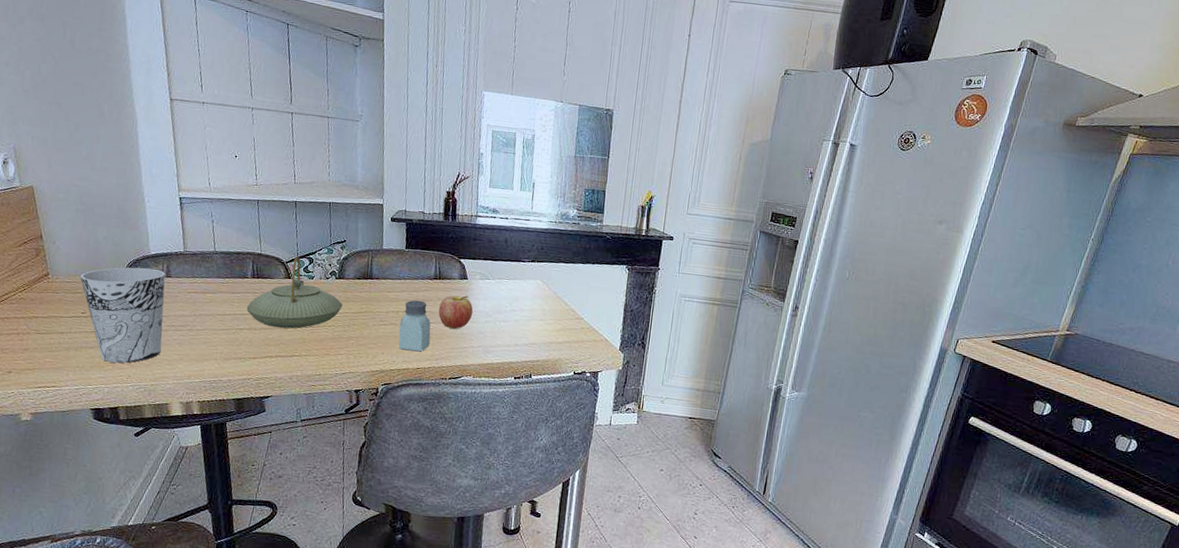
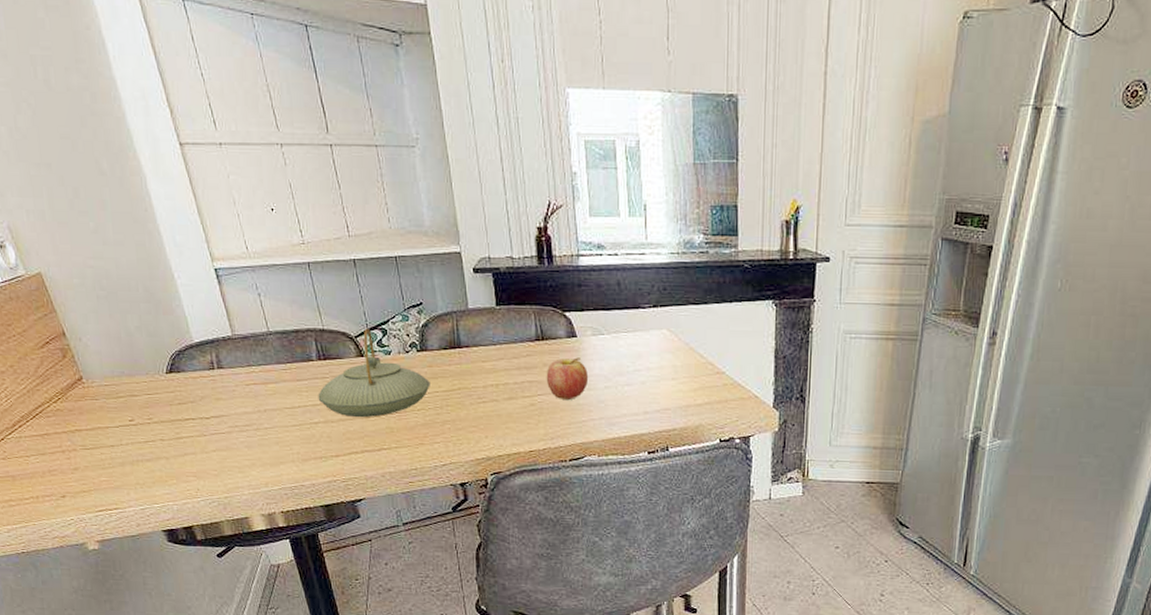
cup: present [80,267,166,363] -> none [118,359,228,476]
saltshaker: present [398,300,431,352] -> none [502,368,541,432]

